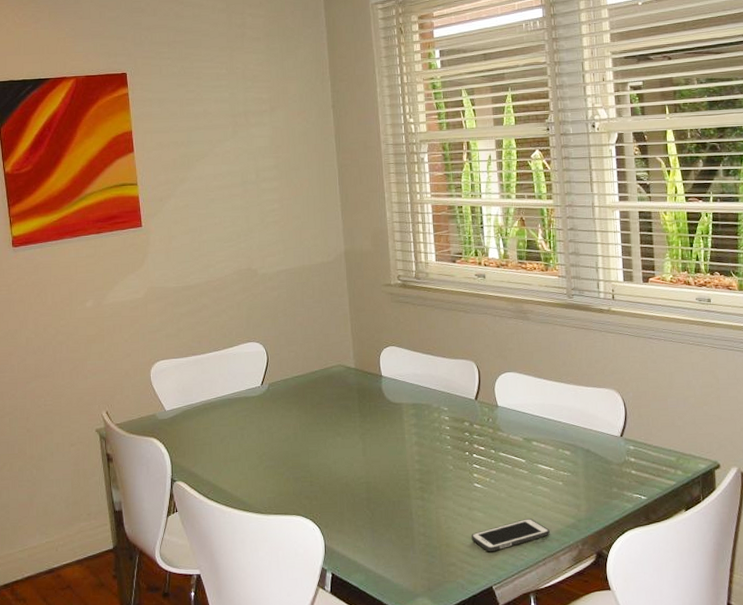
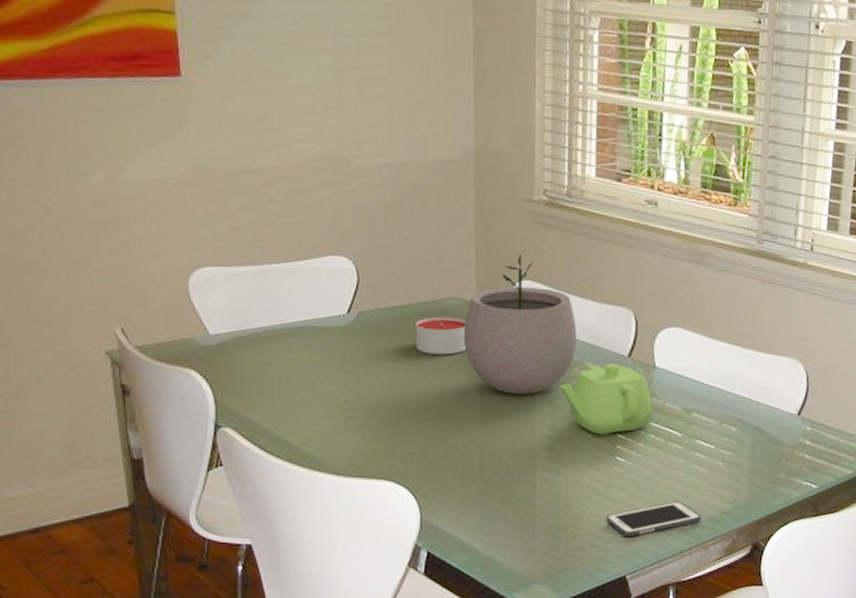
candle: none [311,380,350,411] -> present [415,316,467,355]
plant pot: none [346,327,434,438] -> present [463,254,577,394]
teapot: none [424,406,500,466] -> present [560,363,653,435]

